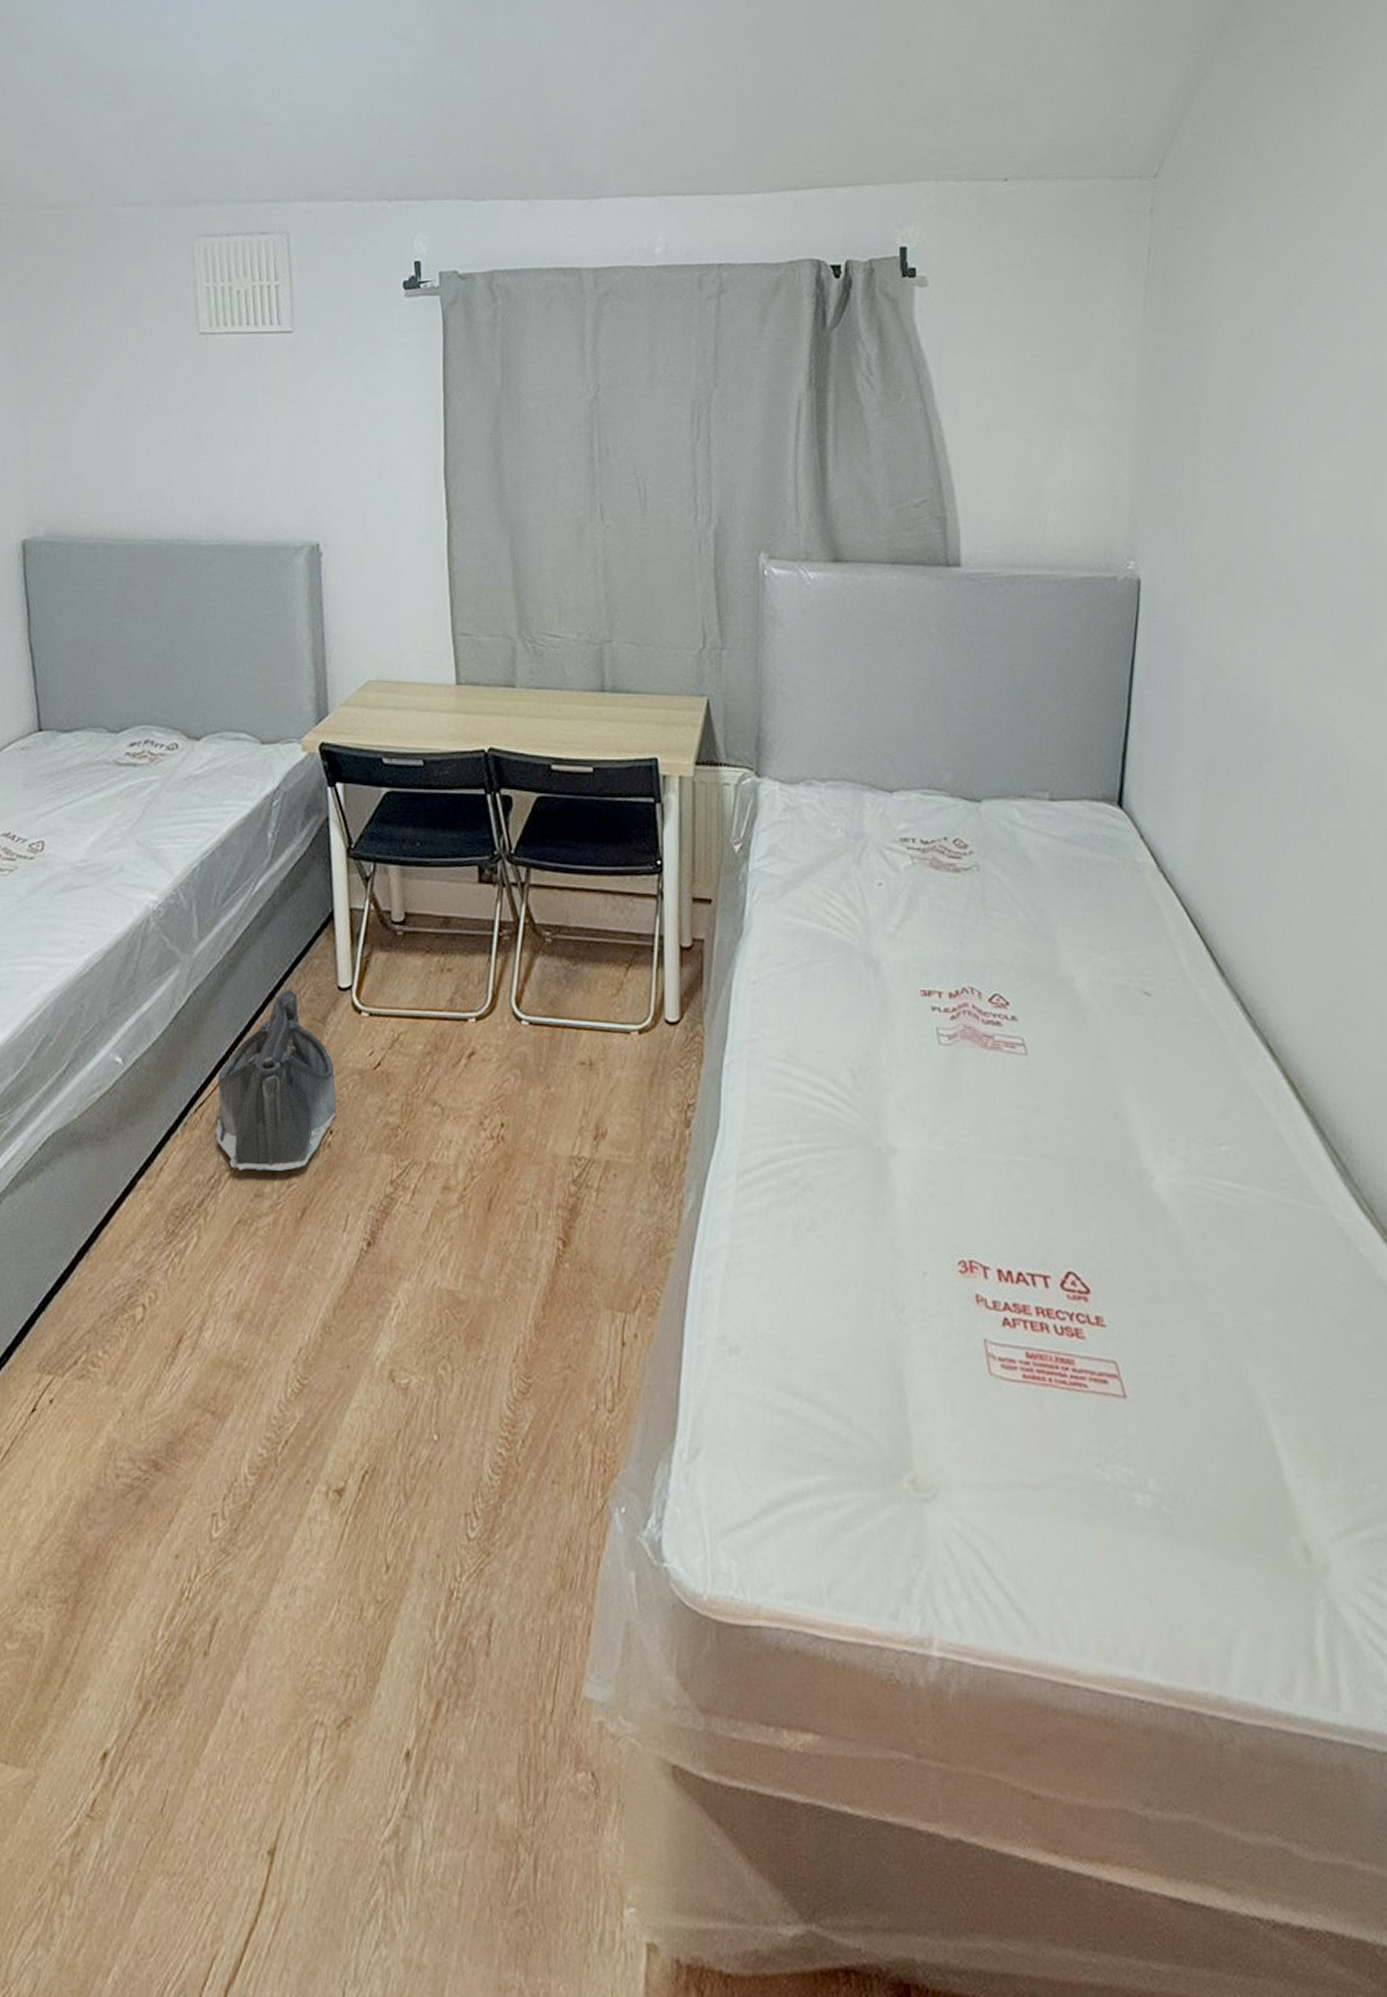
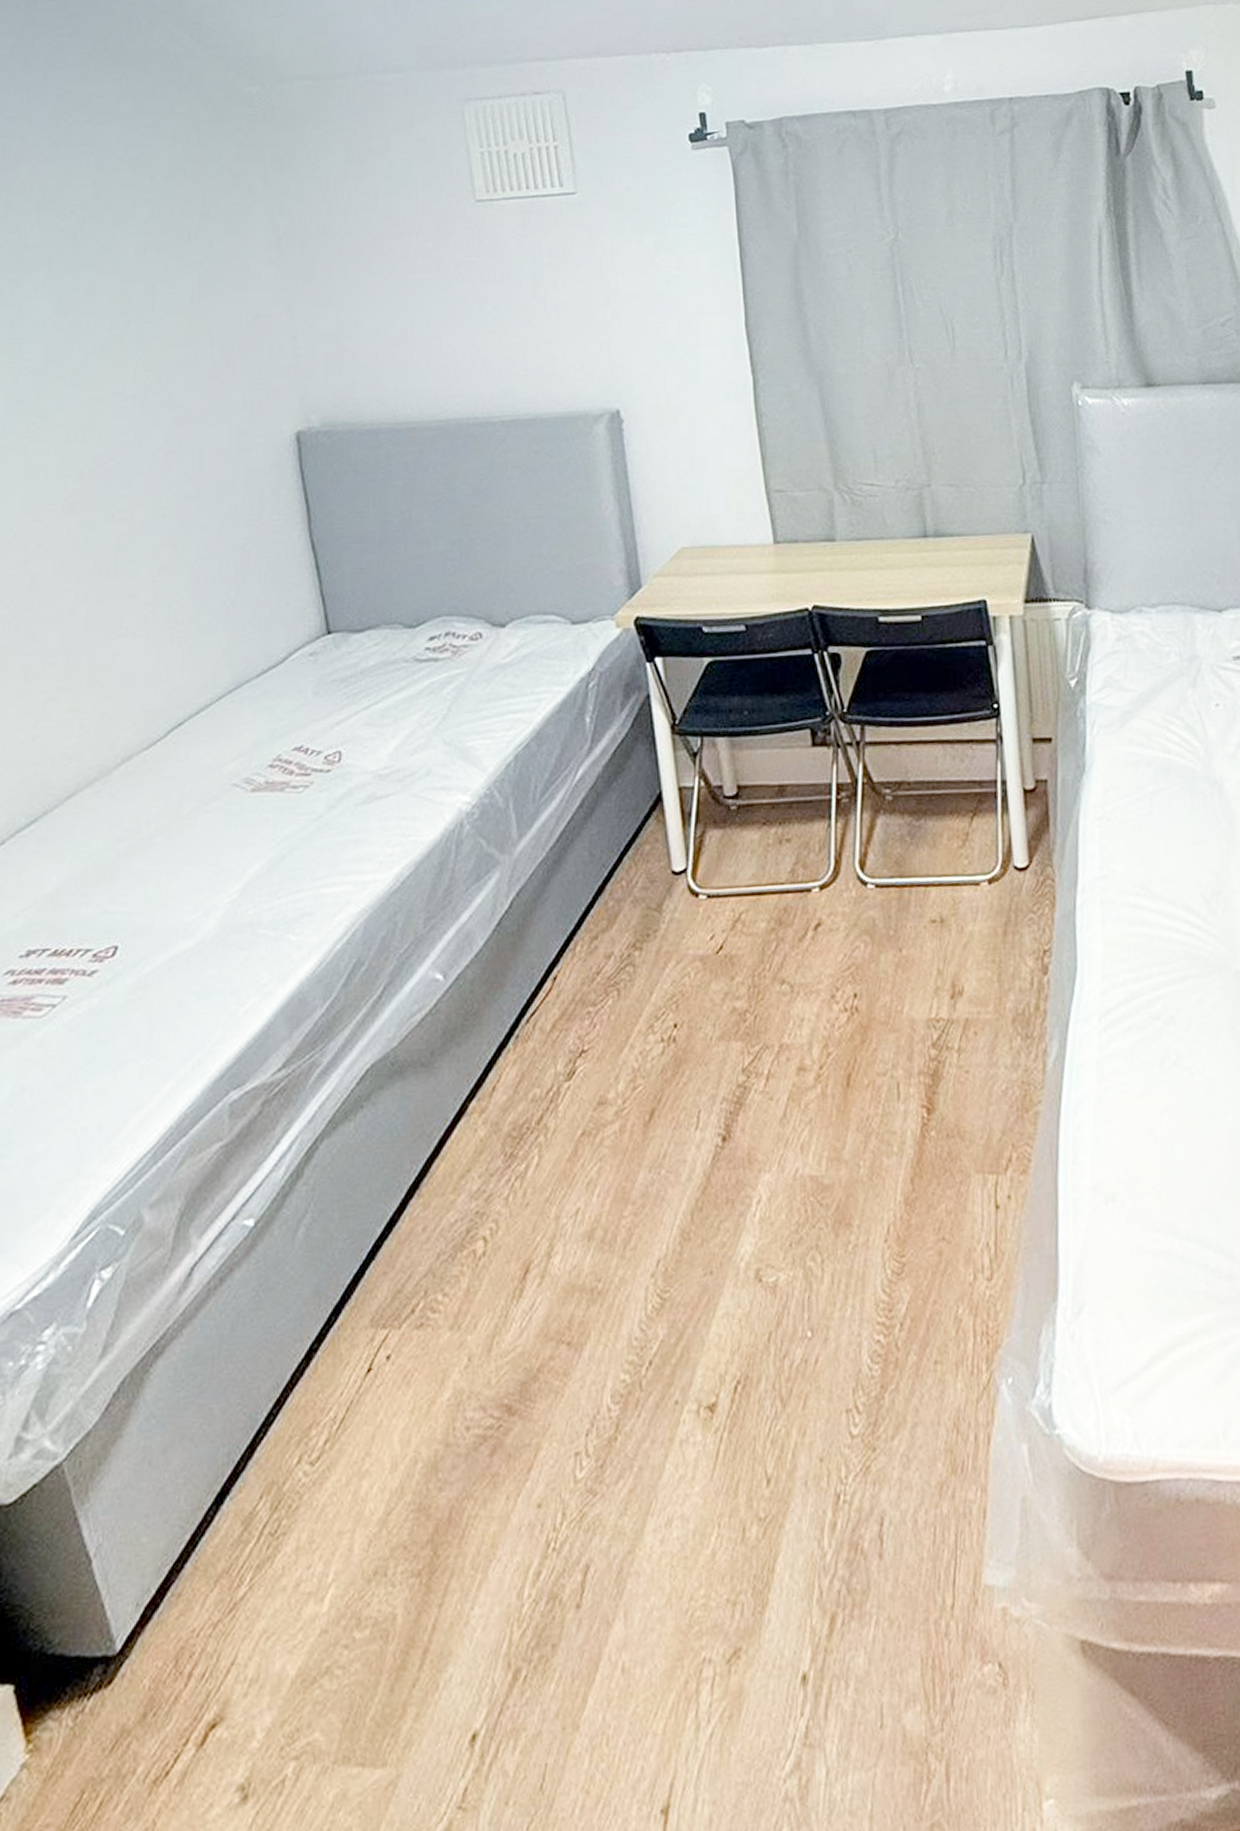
saddlebag: present [215,989,338,1171] -> none [549,880,681,1079]

